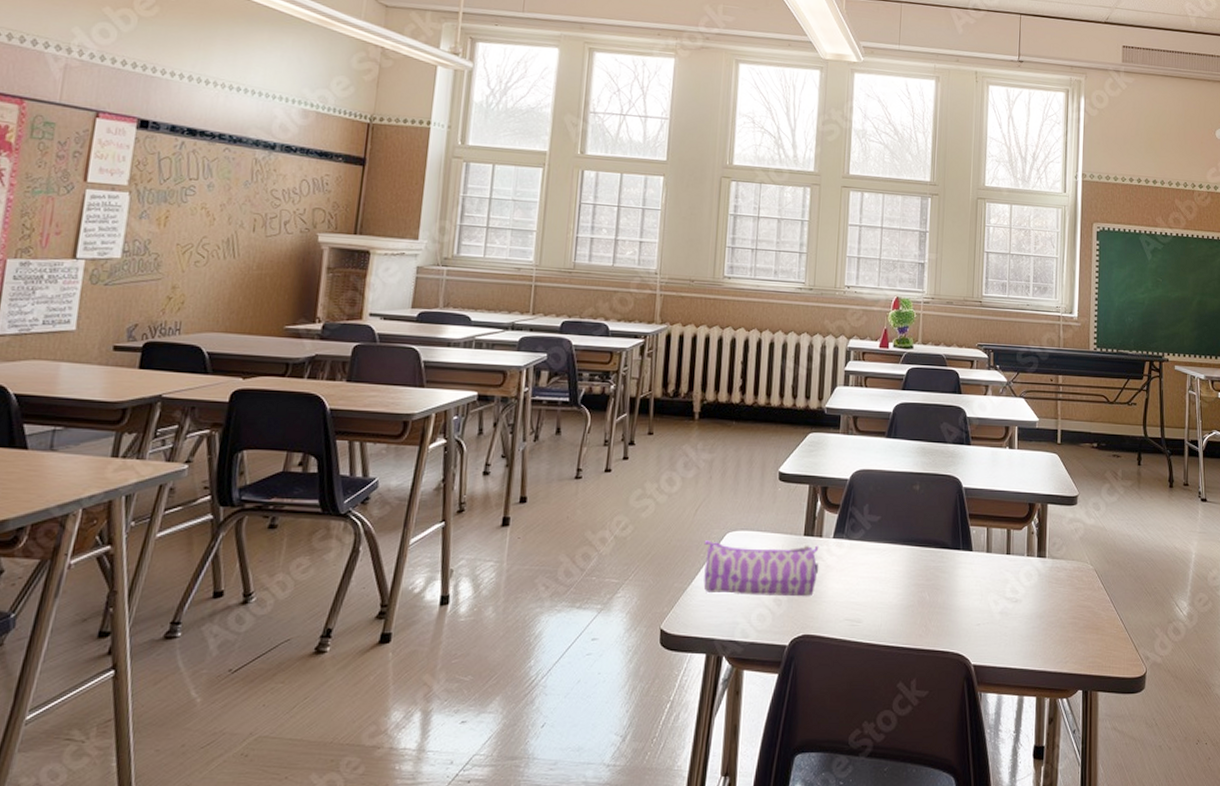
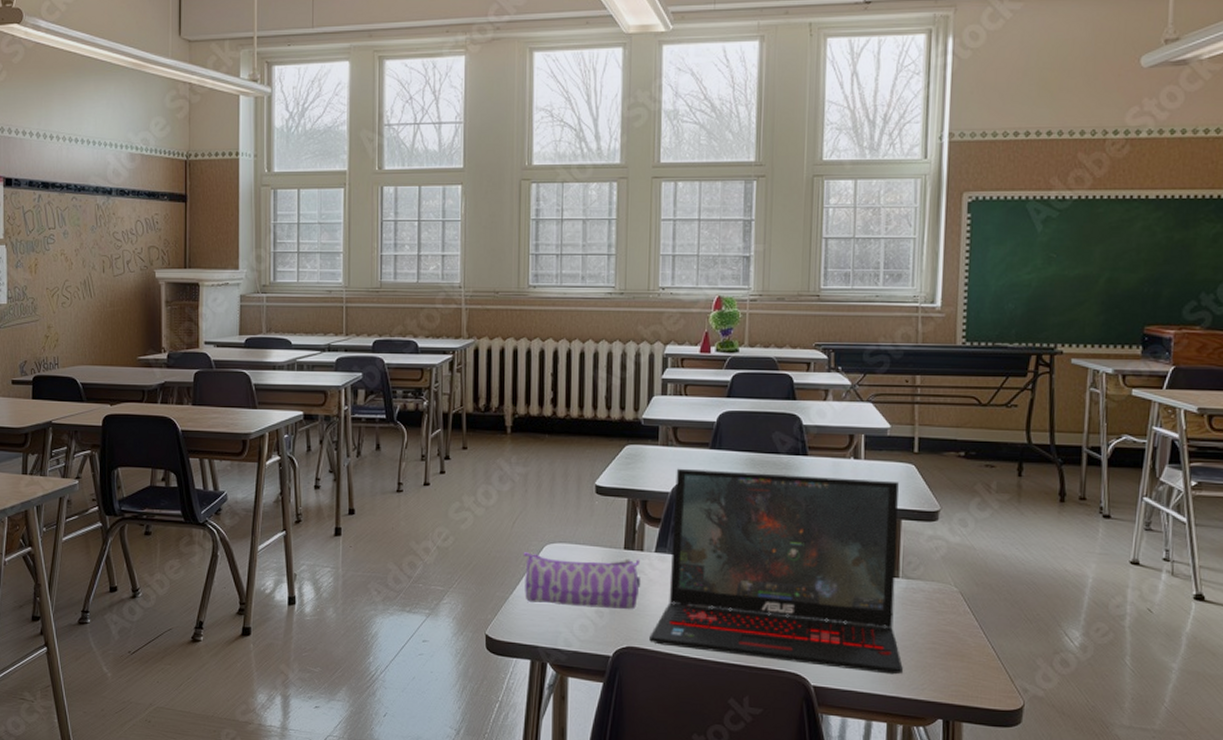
laptop: none [825,456,1049,650] -> present [649,468,903,675]

